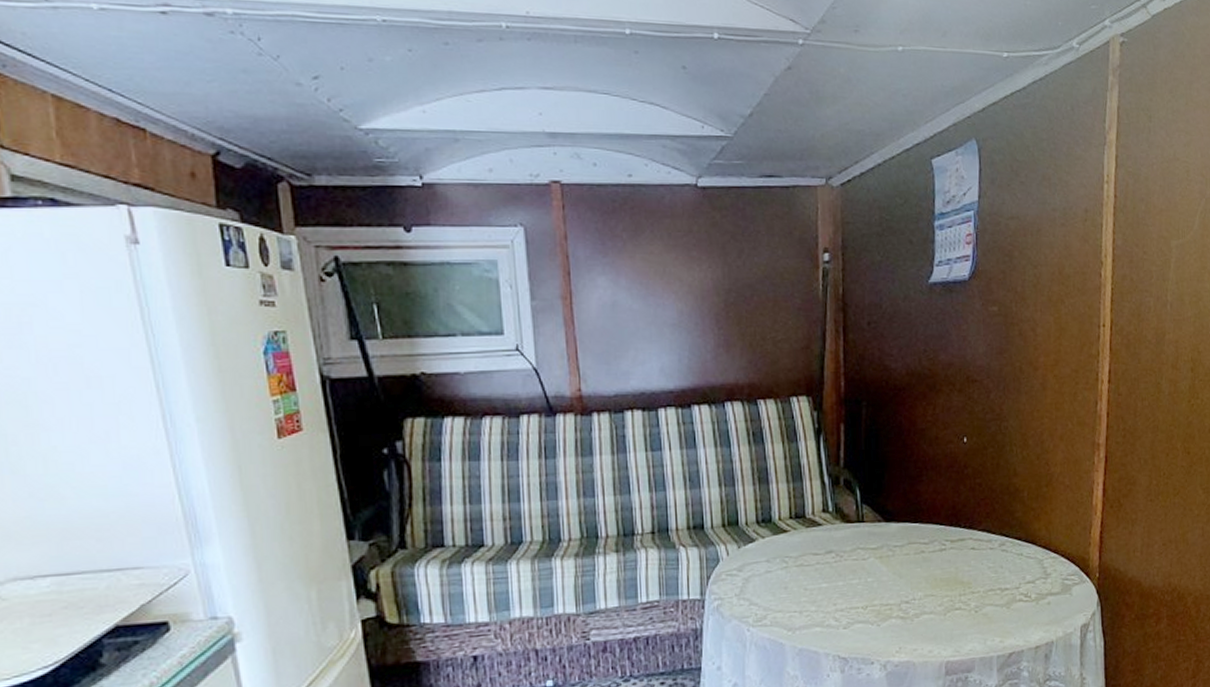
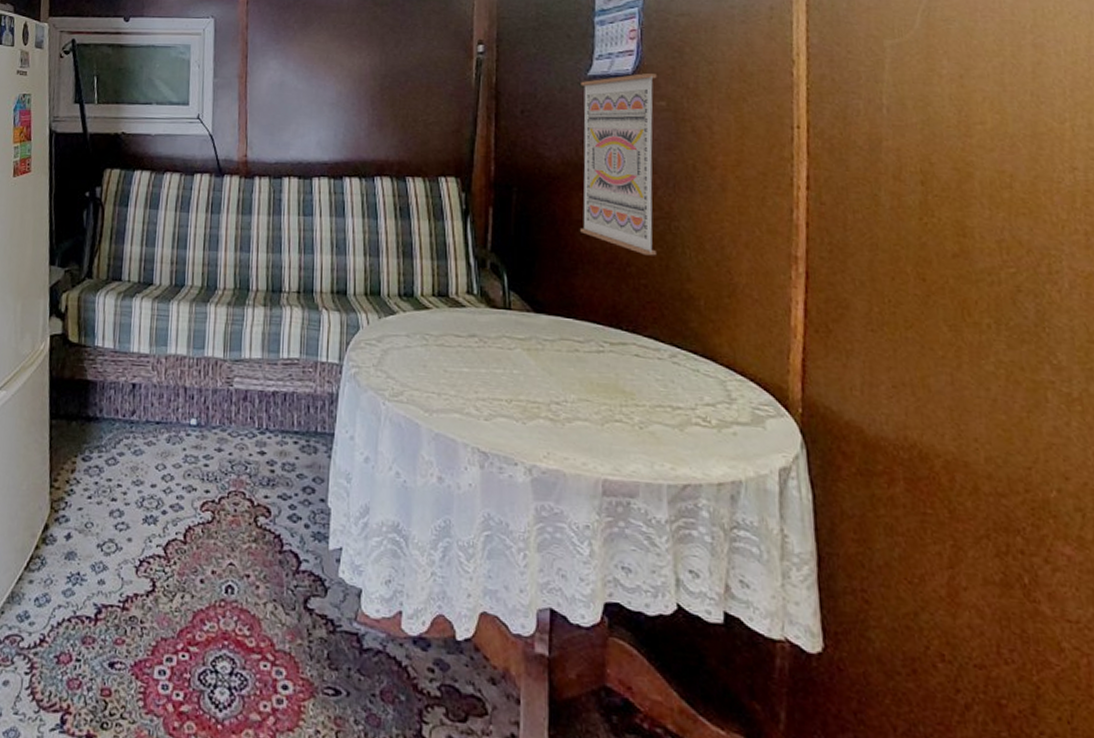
wall art: none [922,279,990,457] -> present [580,73,657,256]

